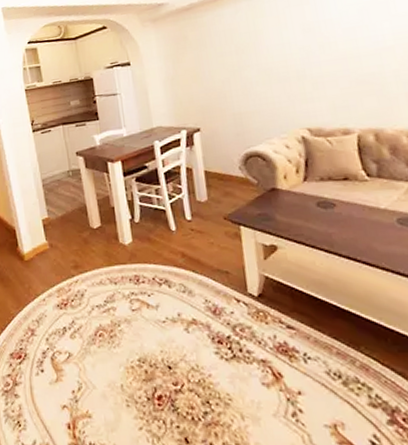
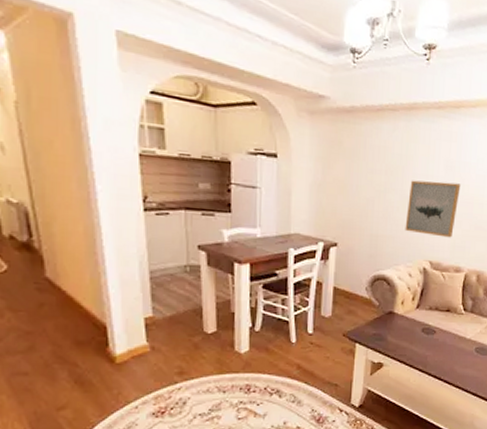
wall art: none [265,42,330,103] -> present [405,180,461,238]

